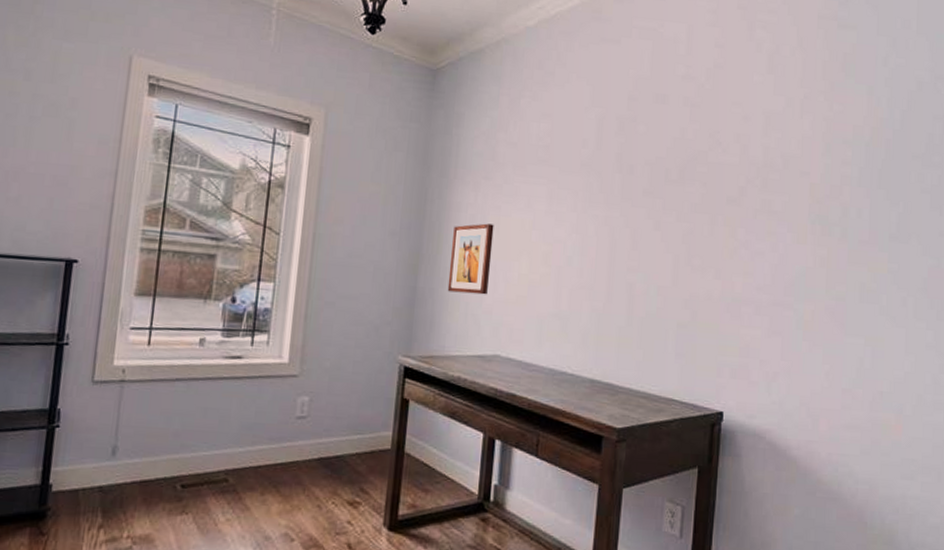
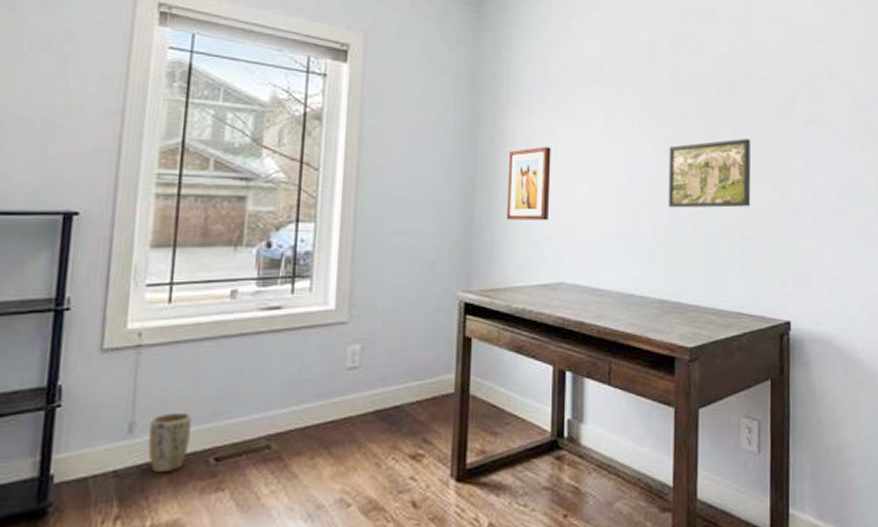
plant pot: none [127,441,163,493] -> present [148,412,192,473]
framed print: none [605,225,696,295] -> present [668,138,751,208]

